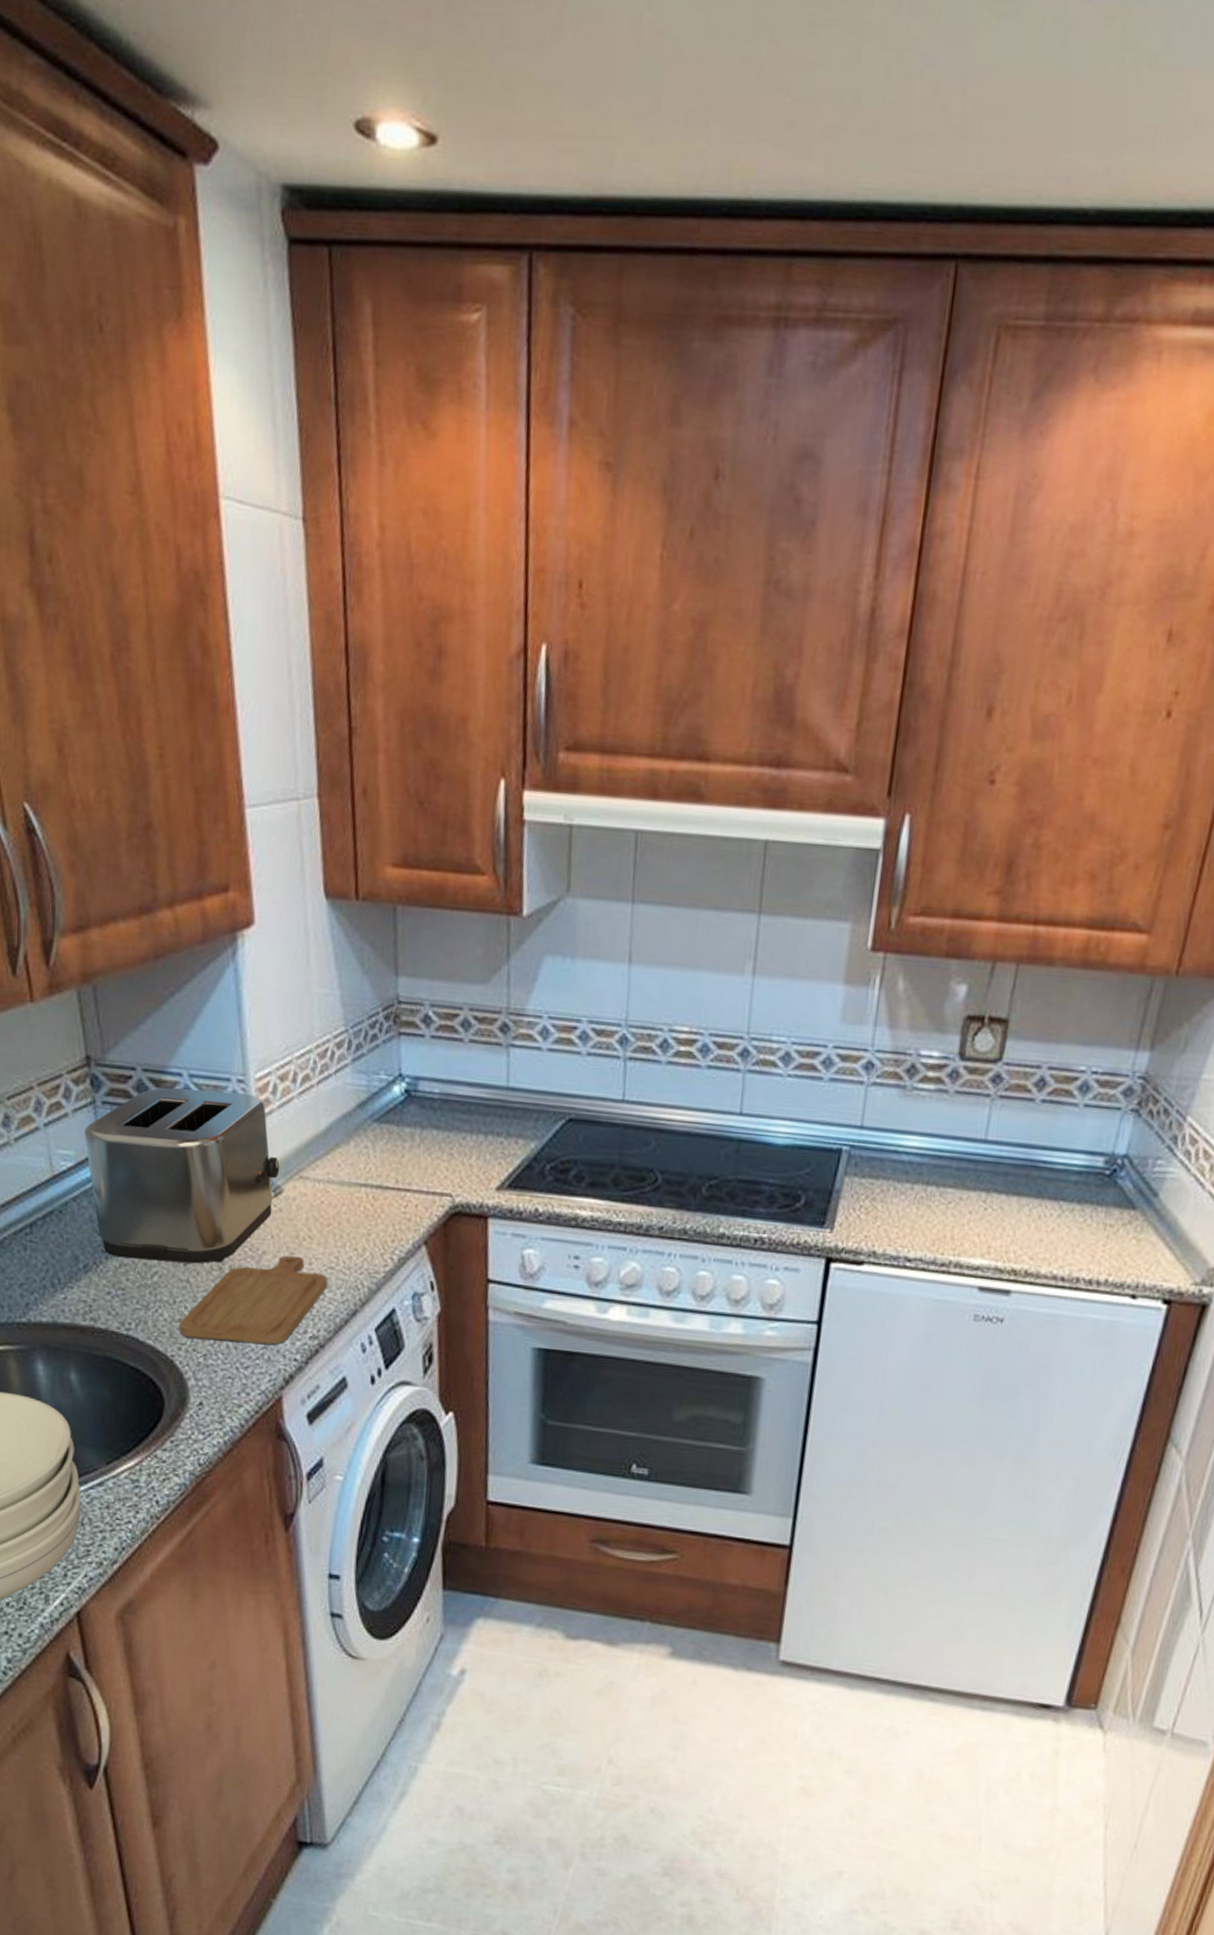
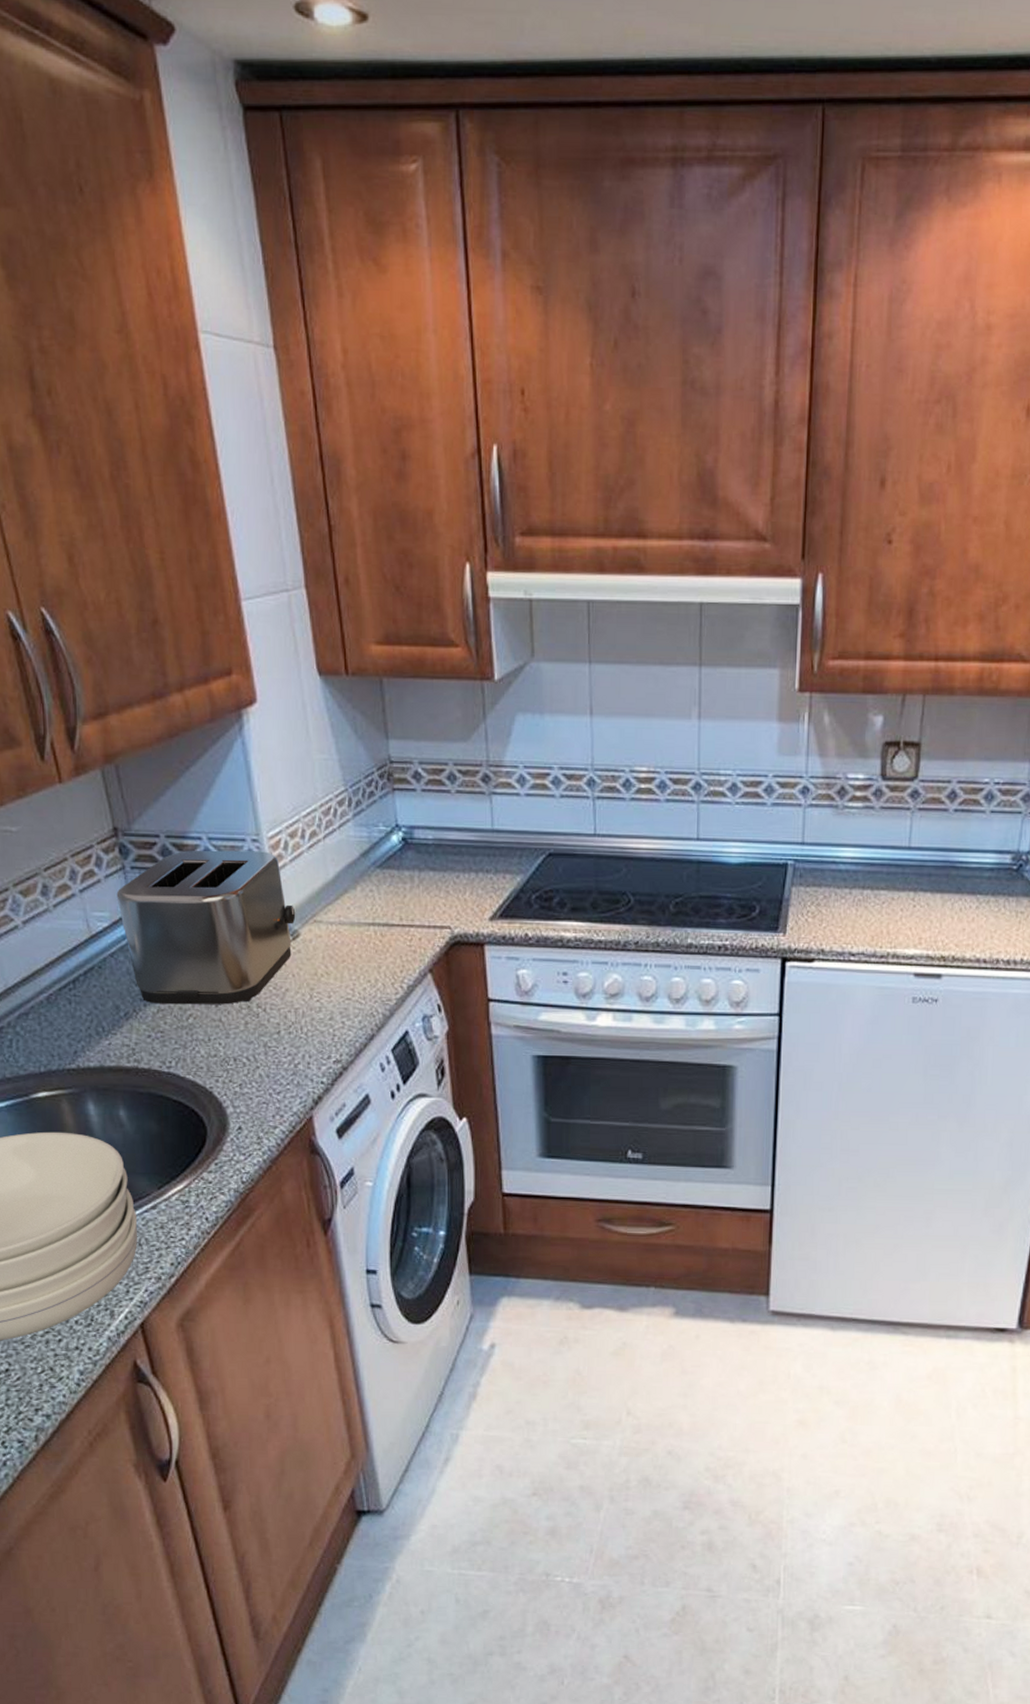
chopping board: present [179,1255,328,1345] -> none [215,990,347,1071]

